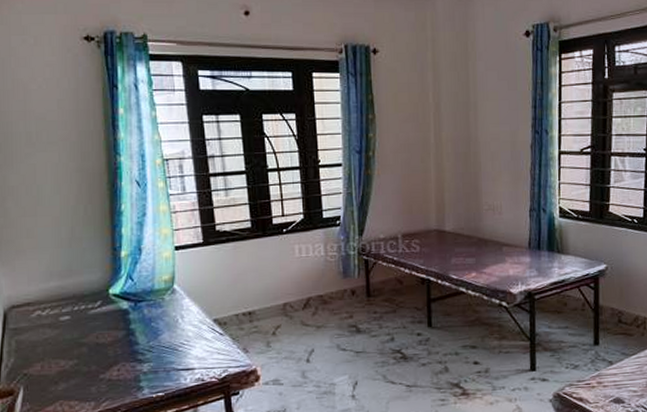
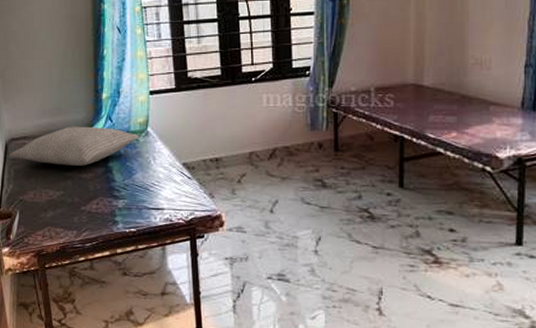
pillow: none [10,287,164,332] -> present [10,126,139,166]

